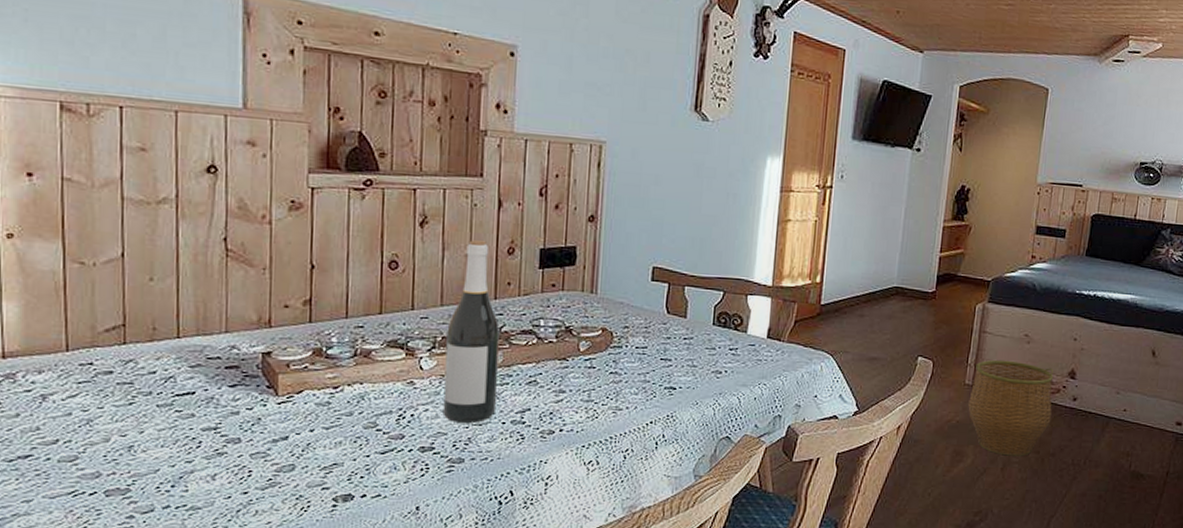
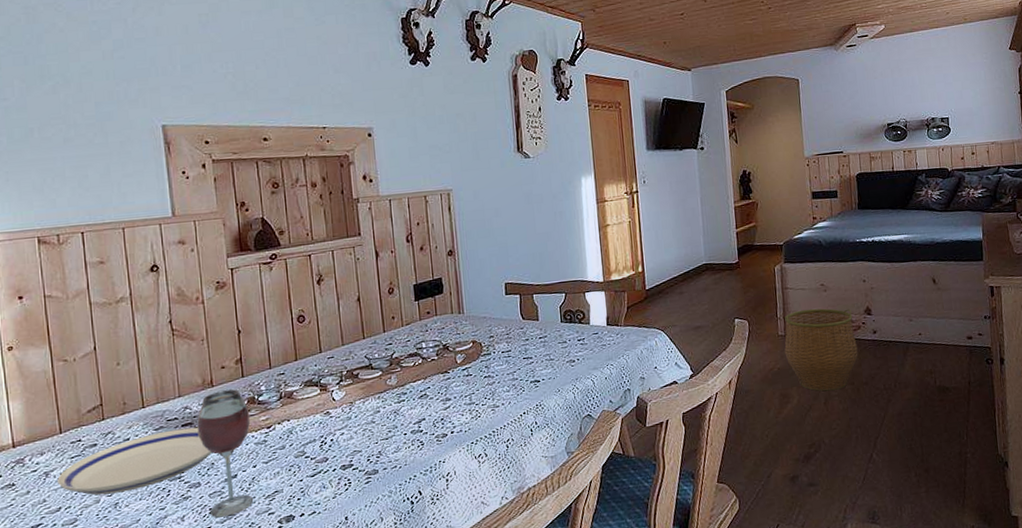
plate: none [57,370,260,435] -> present [57,427,212,496]
wineglass: none [244,334,314,483] -> present [197,389,254,518]
wine bottle: present [442,240,500,423] -> none [349,286,398,440]

